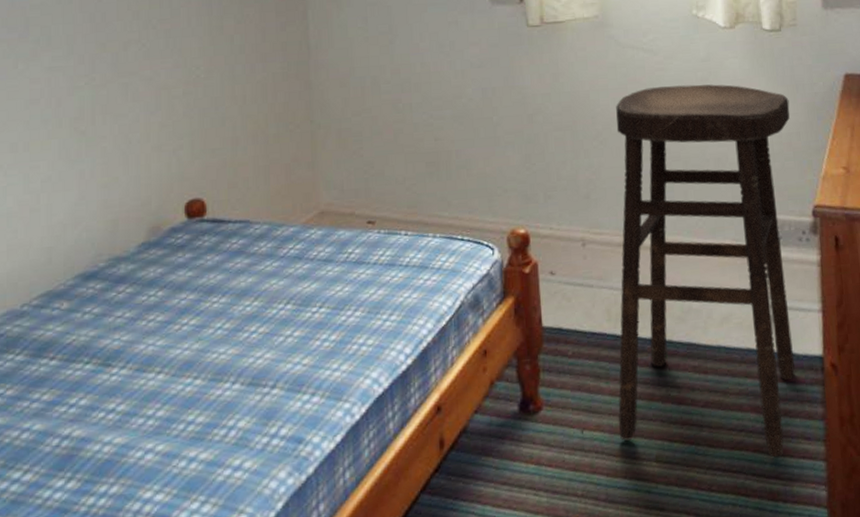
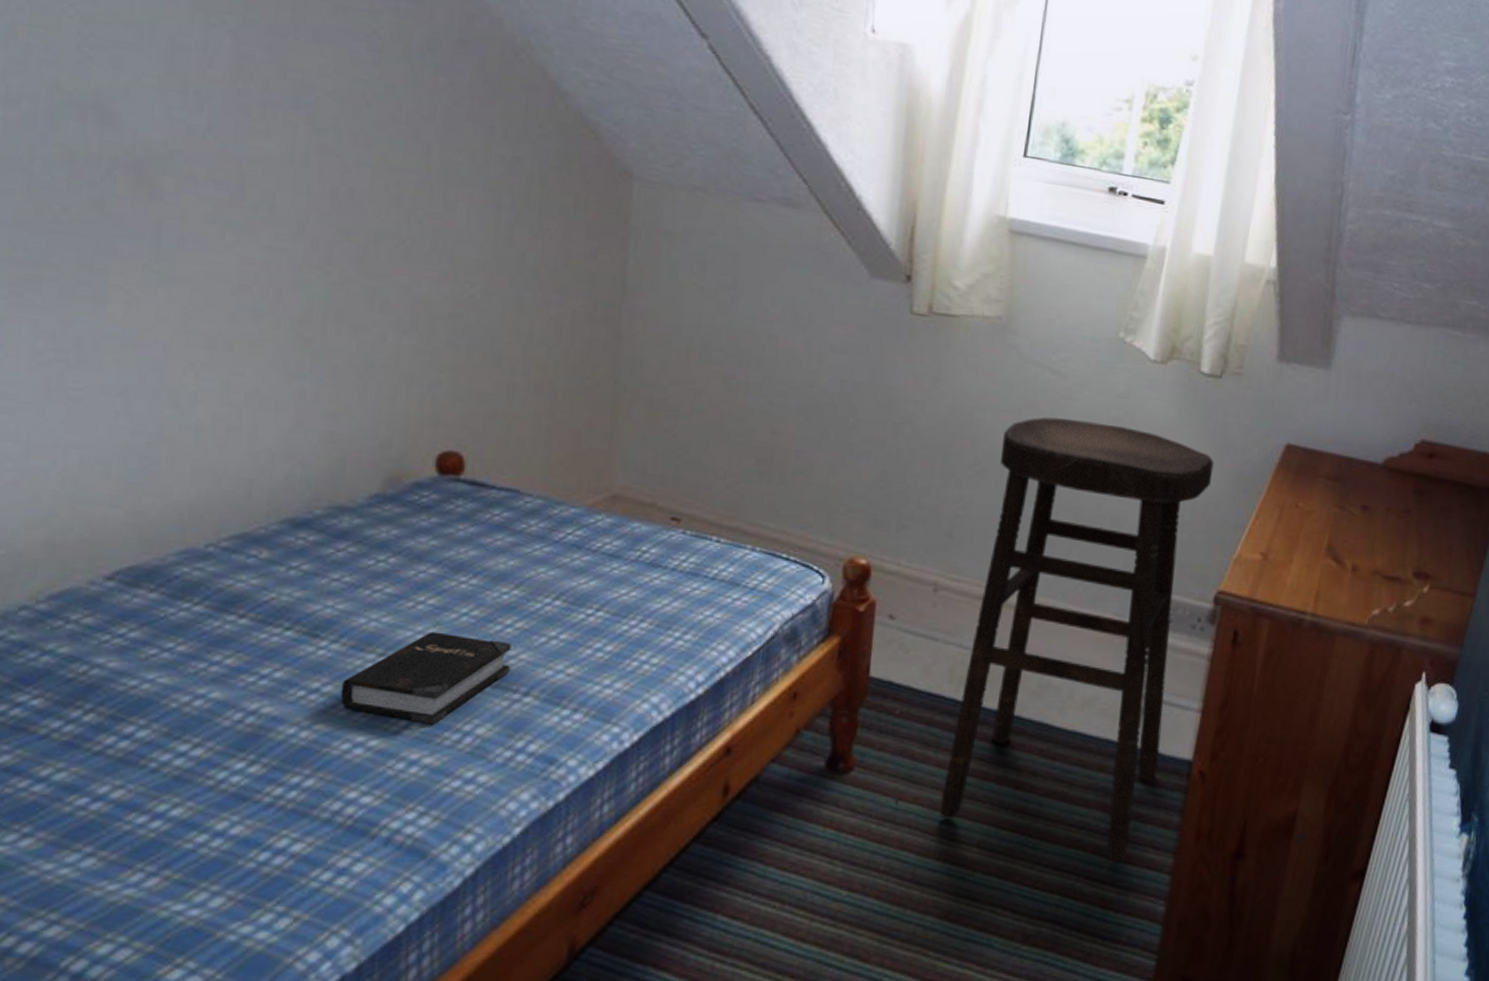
hardback book: none [131,345,259,425] -> present [340,631,512,724]

